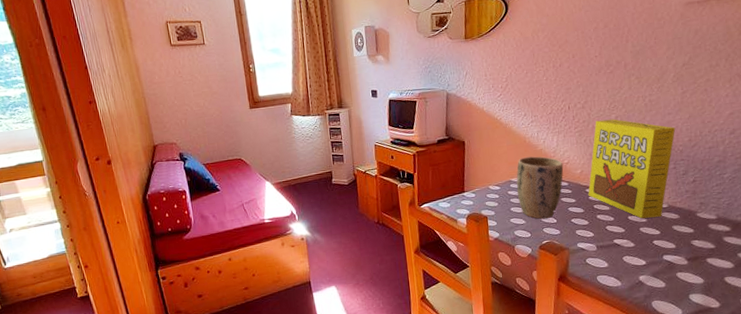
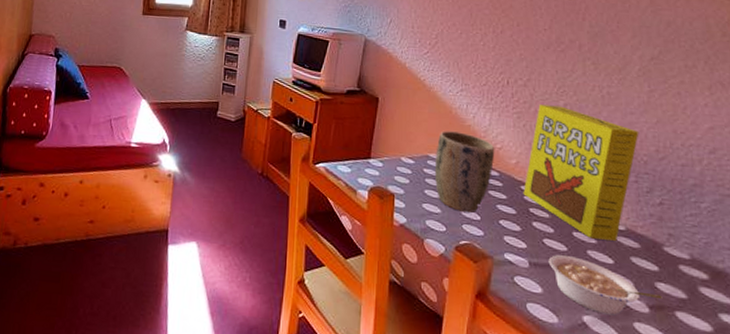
legume: none [611,235,697,272] -> present [548,255,663,315]

